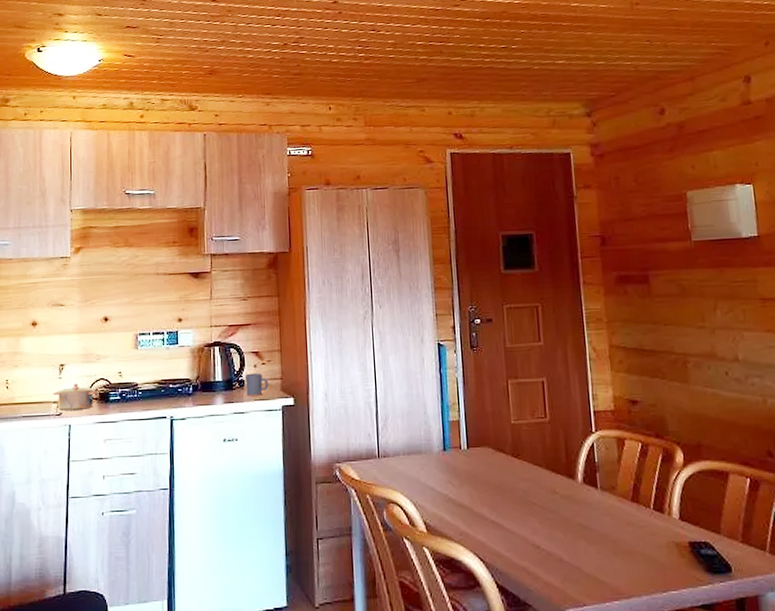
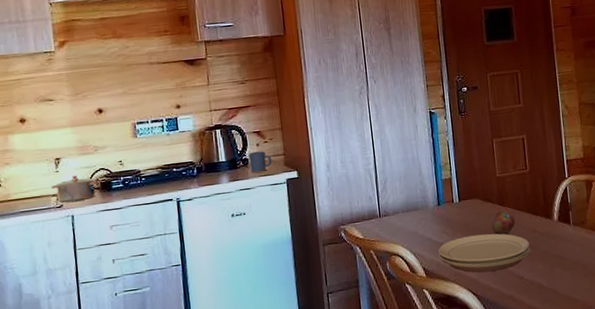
plate: none [442,489,550,535] -> present [438,233,531,273]
fruit: none [503,464,532,493] -> present [491,211,515,235]

